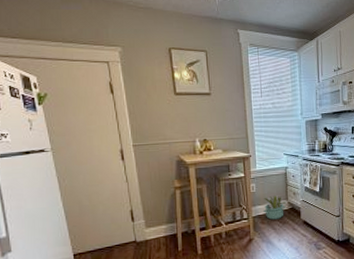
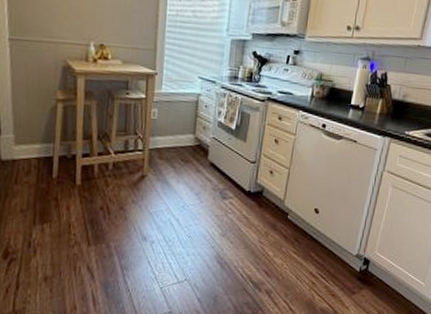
decorative plant: present [263,195,286,220] -> none [163,126,193,156]

